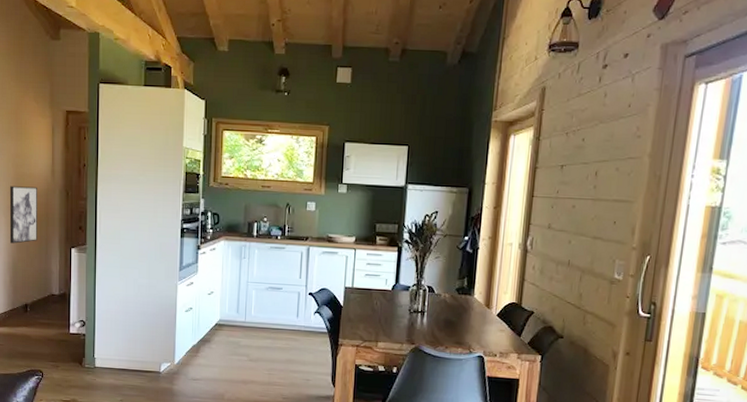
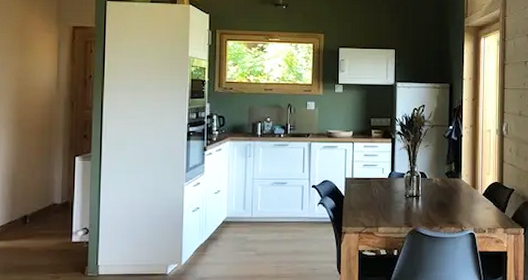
wall art: present [9,186,37,244] -> none [9,99,41,155]

